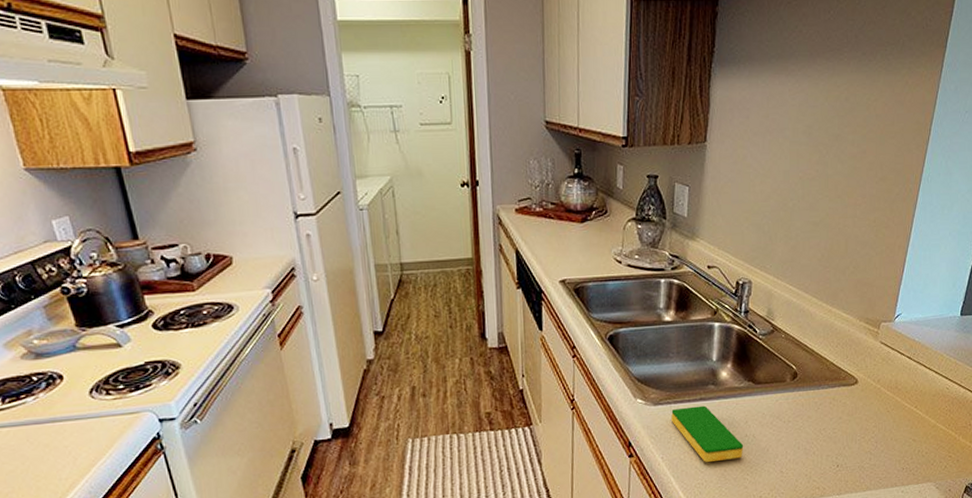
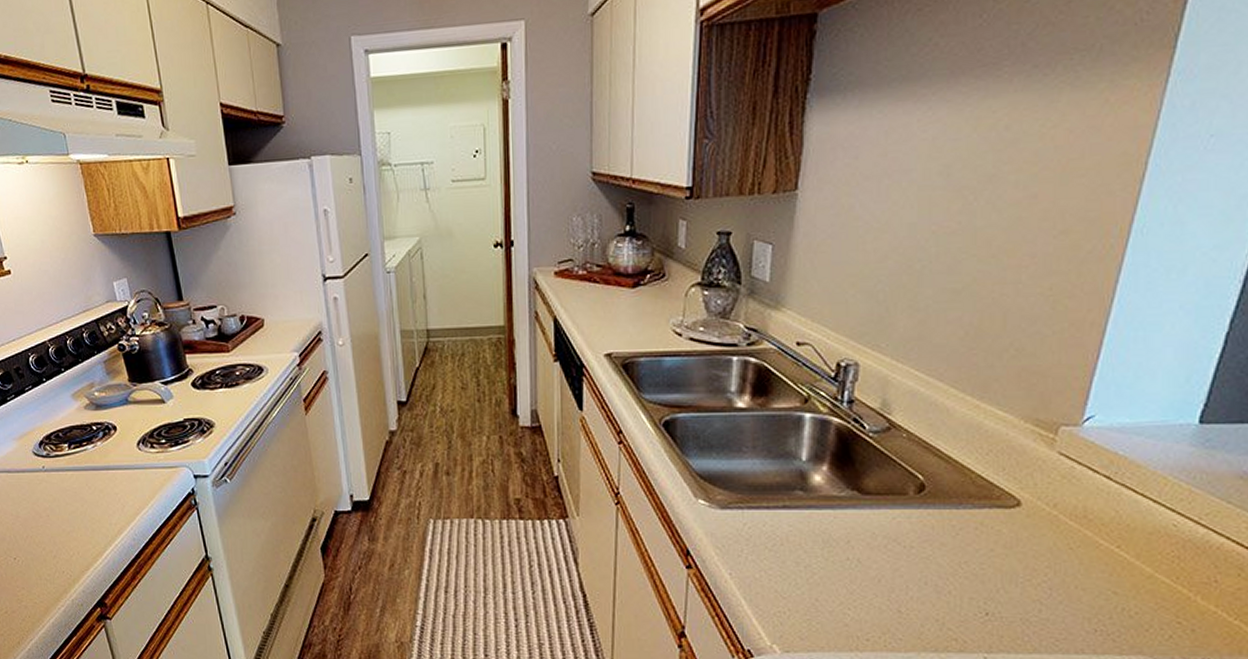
dish sponge: present [671,405,744,462] -> none [743,515,844,587]

